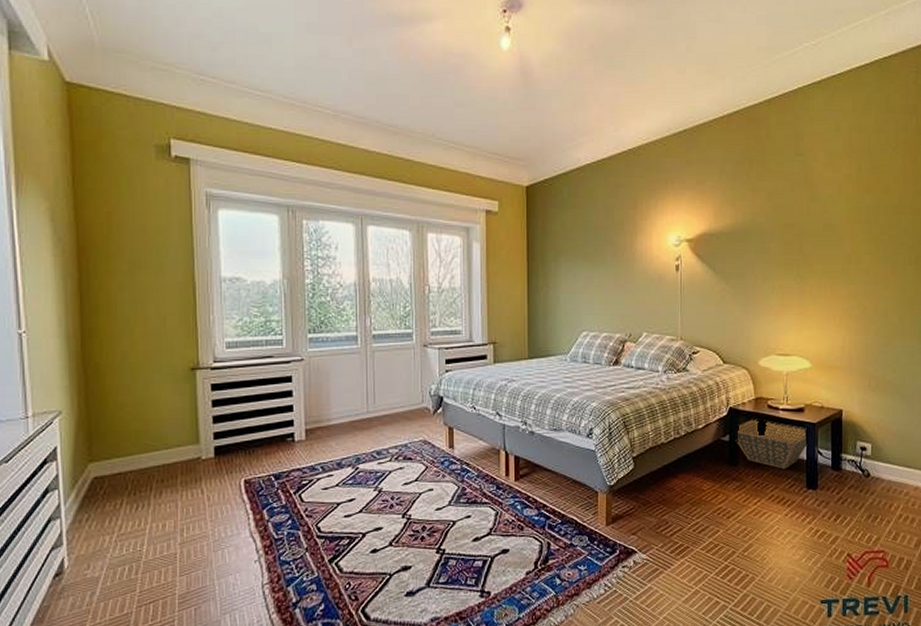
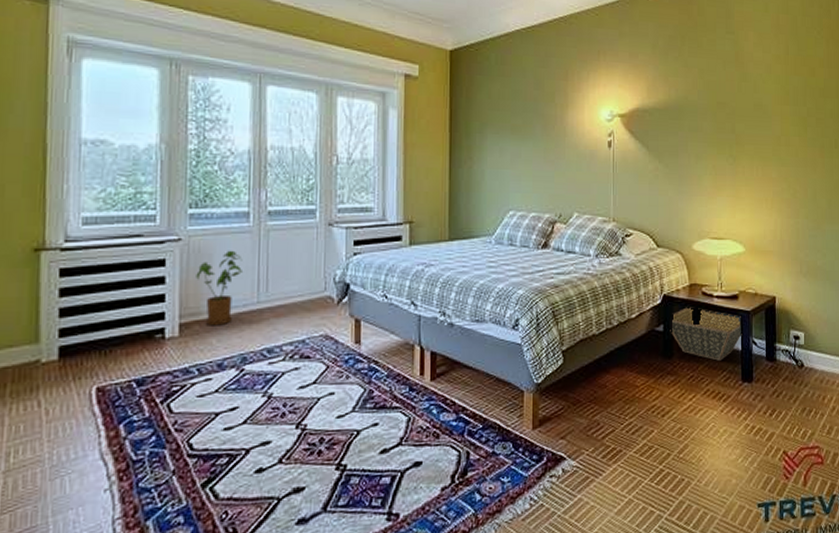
house plant: none [316,368,355,432] -> present [196,250,244,326]

